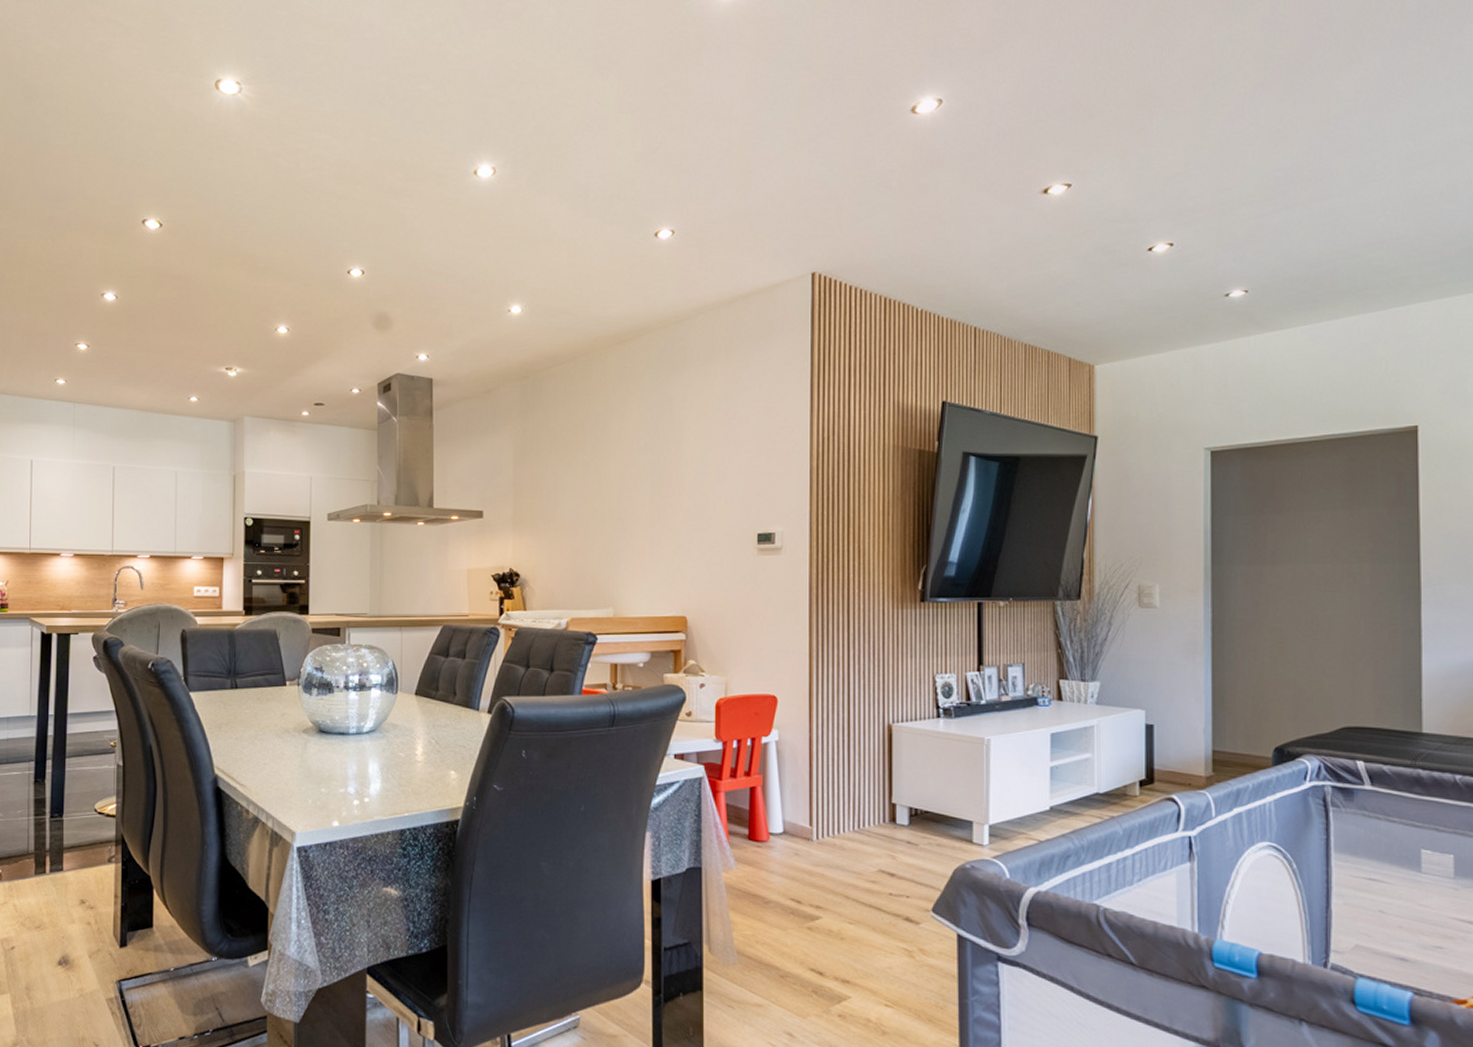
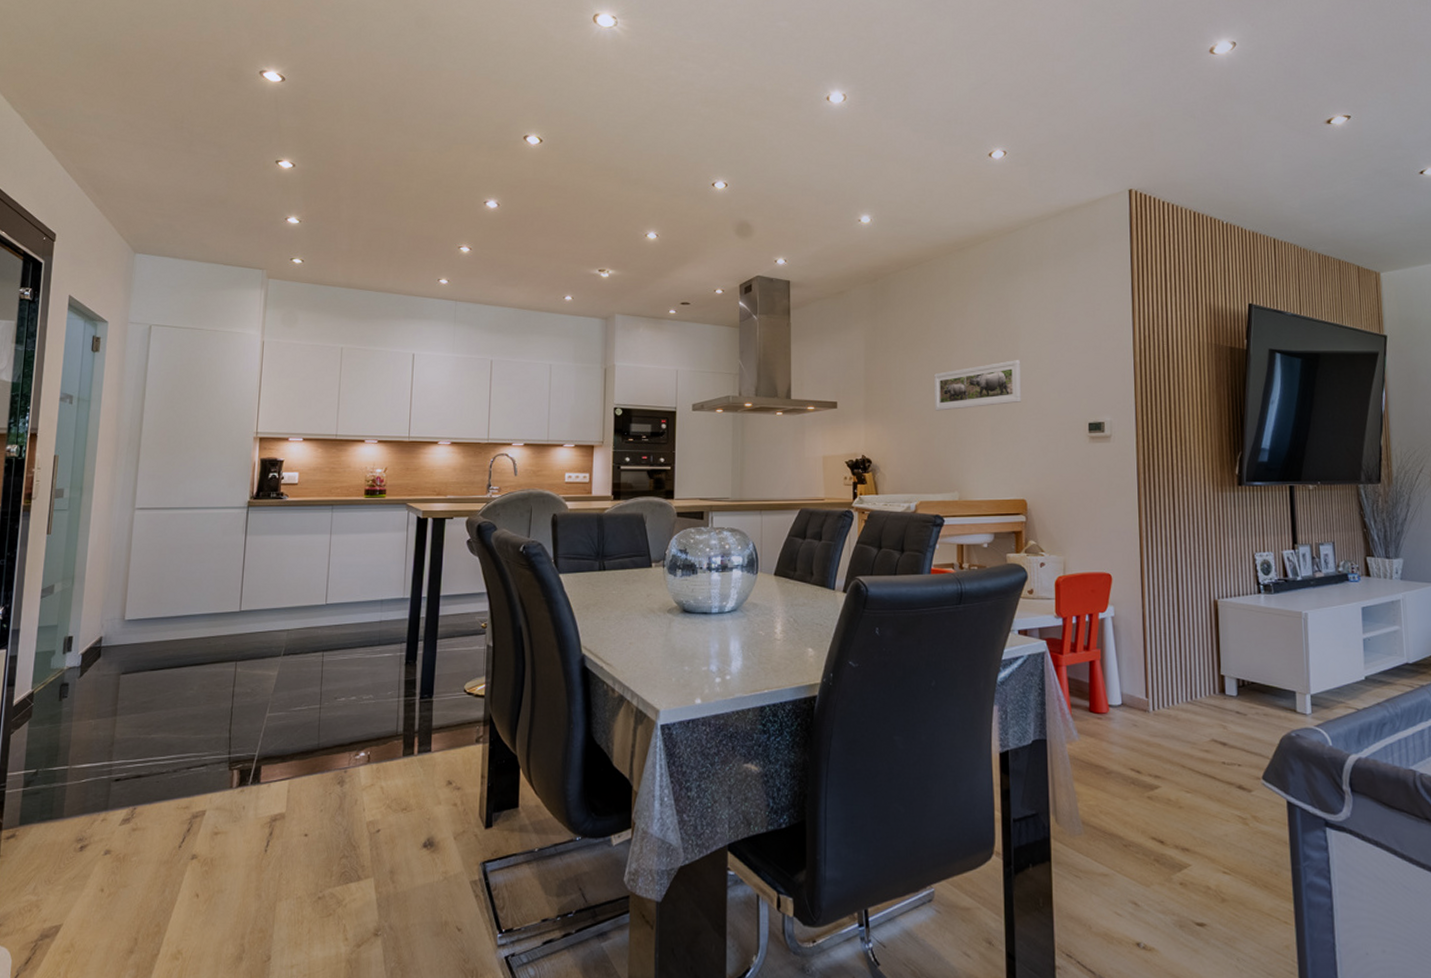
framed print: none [589,465,685,521] -> present [934,360,1022,411]

